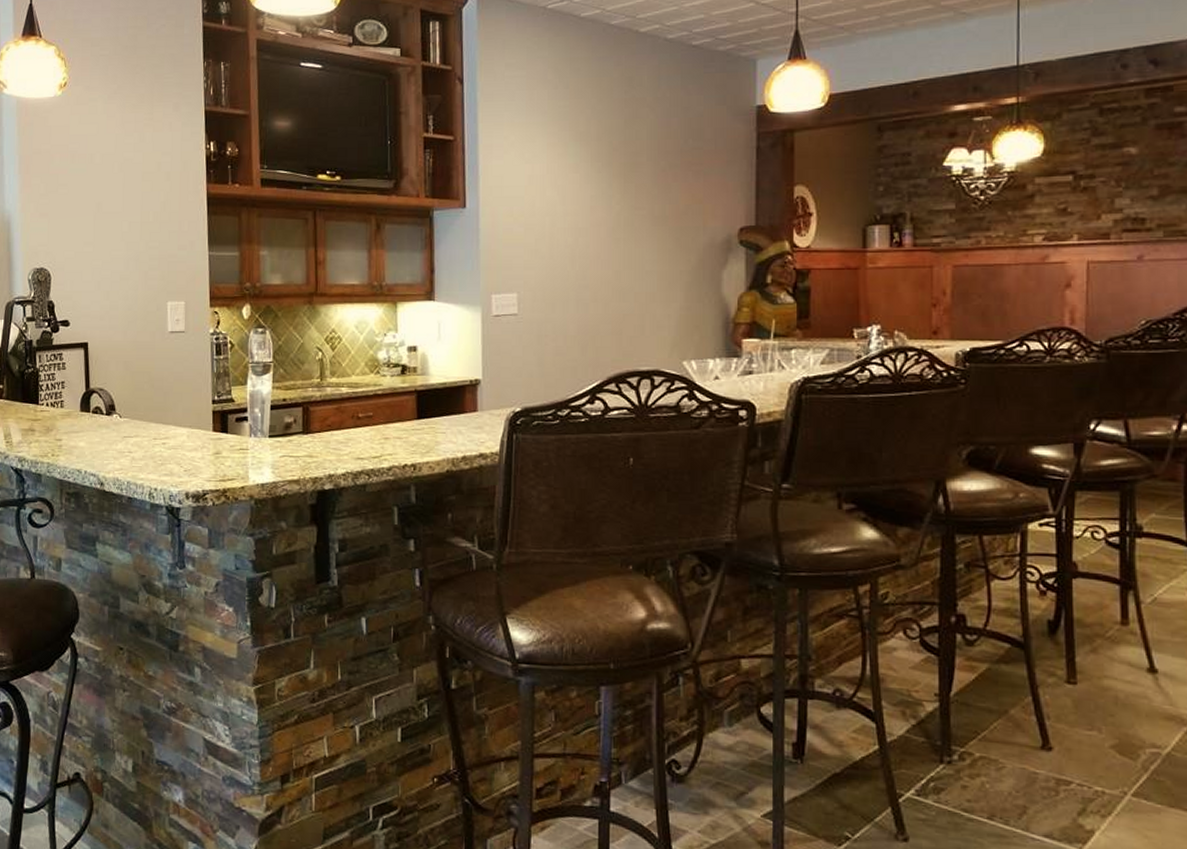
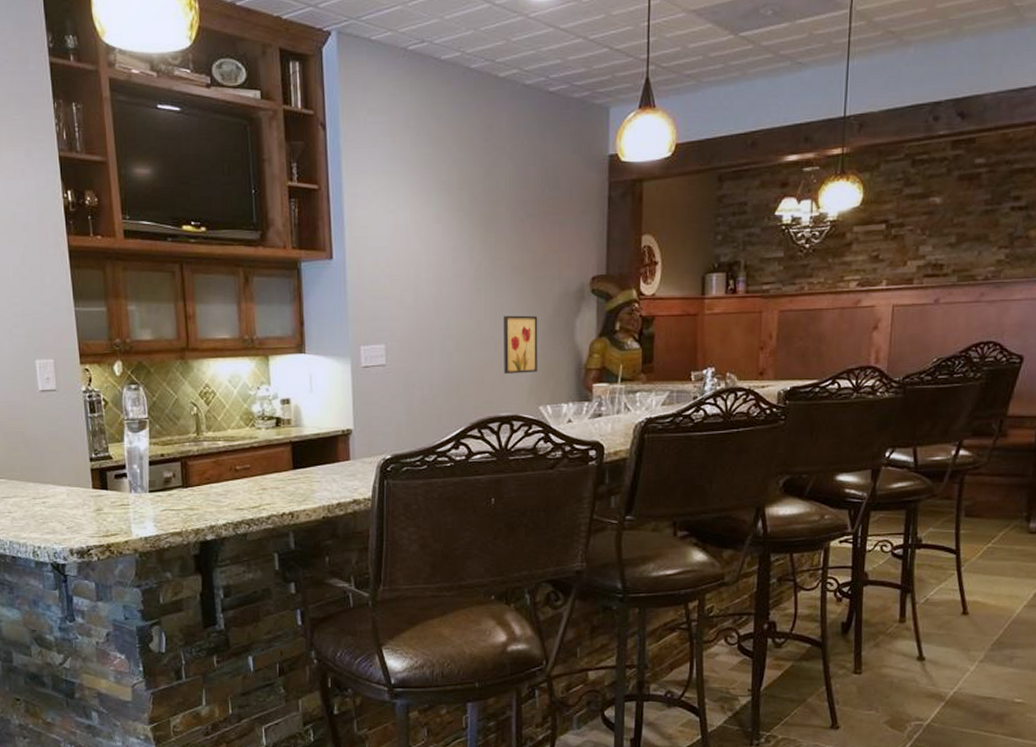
wall art: none [644,266,681,326] -> present [504,315,538,374]

